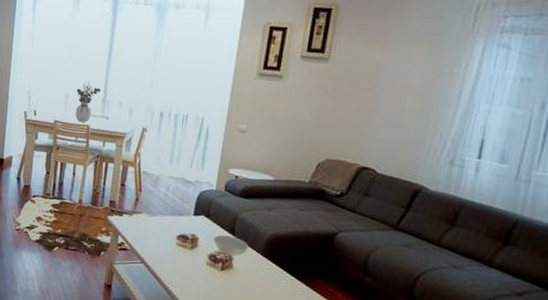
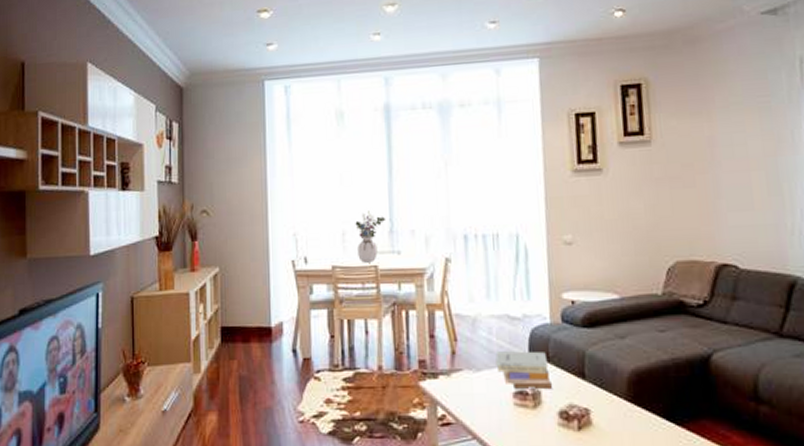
books: none [168,204,208,238] -> present [495,351,552,390]
bowl: present [213,234,249,256] -> none [560,381,607,408]

